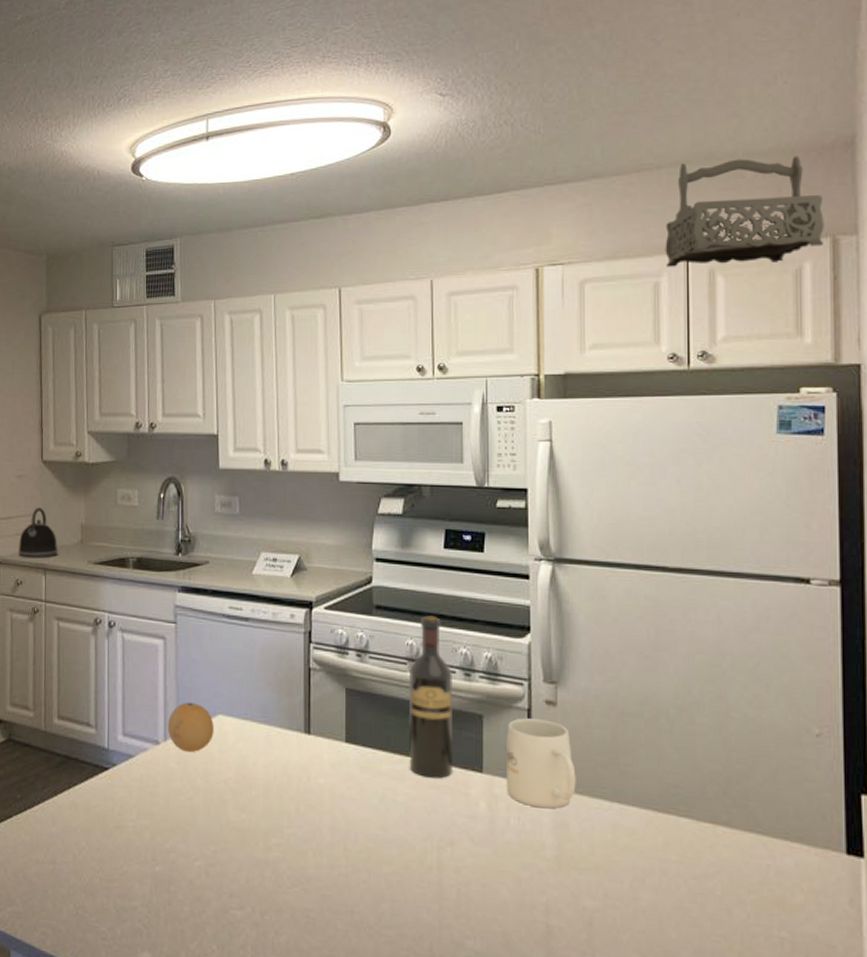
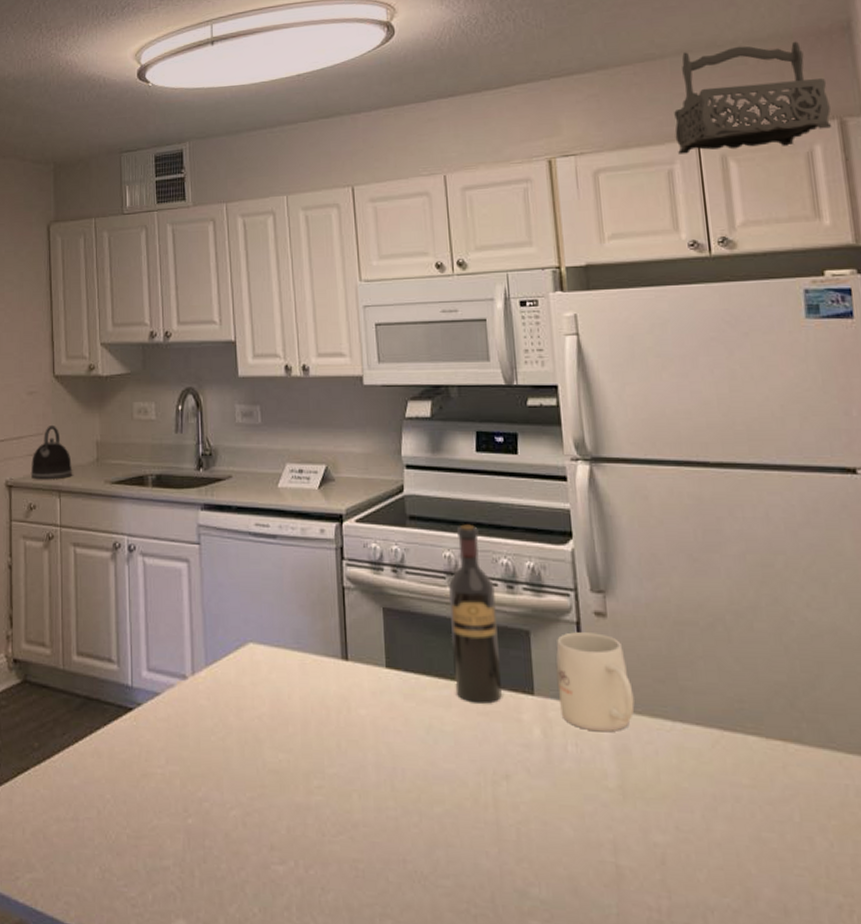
fruit: present [167,701,214,753] -> none [194,630,245,687]

